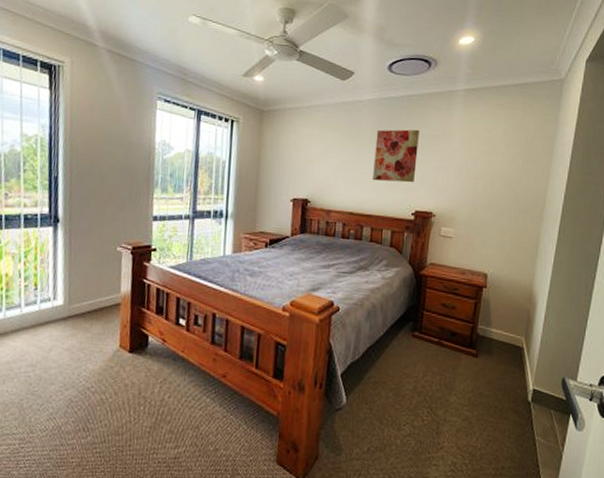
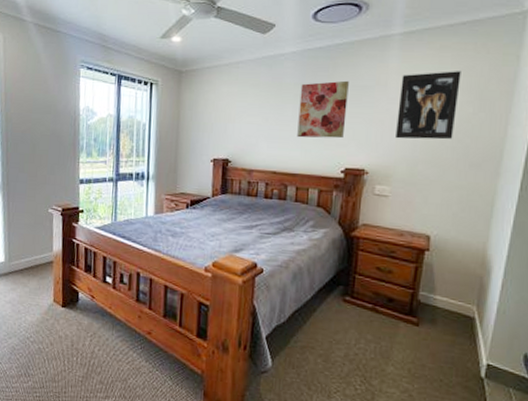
wall art: none [459,126,513,187] -> present [396,71,461,140]

